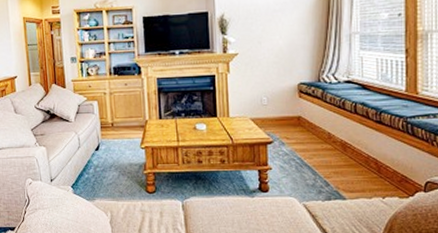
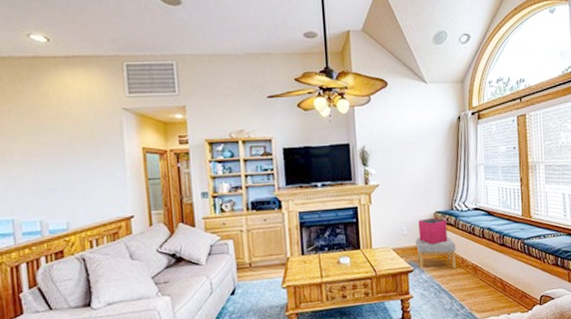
footstool: none [276,109,323,143] -> present [416,237,456,269]
storage bin: none [280,89,312,117] -> present [418,217,447,244]

